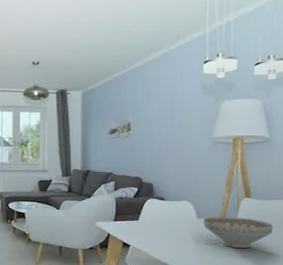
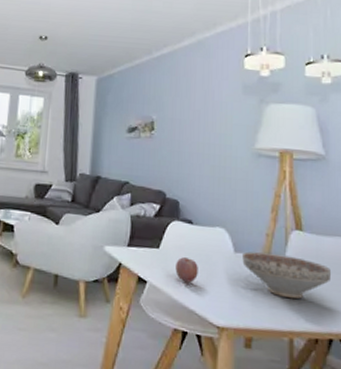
fruit: none [152,225,169,244] -> present [175,257,198,283]

